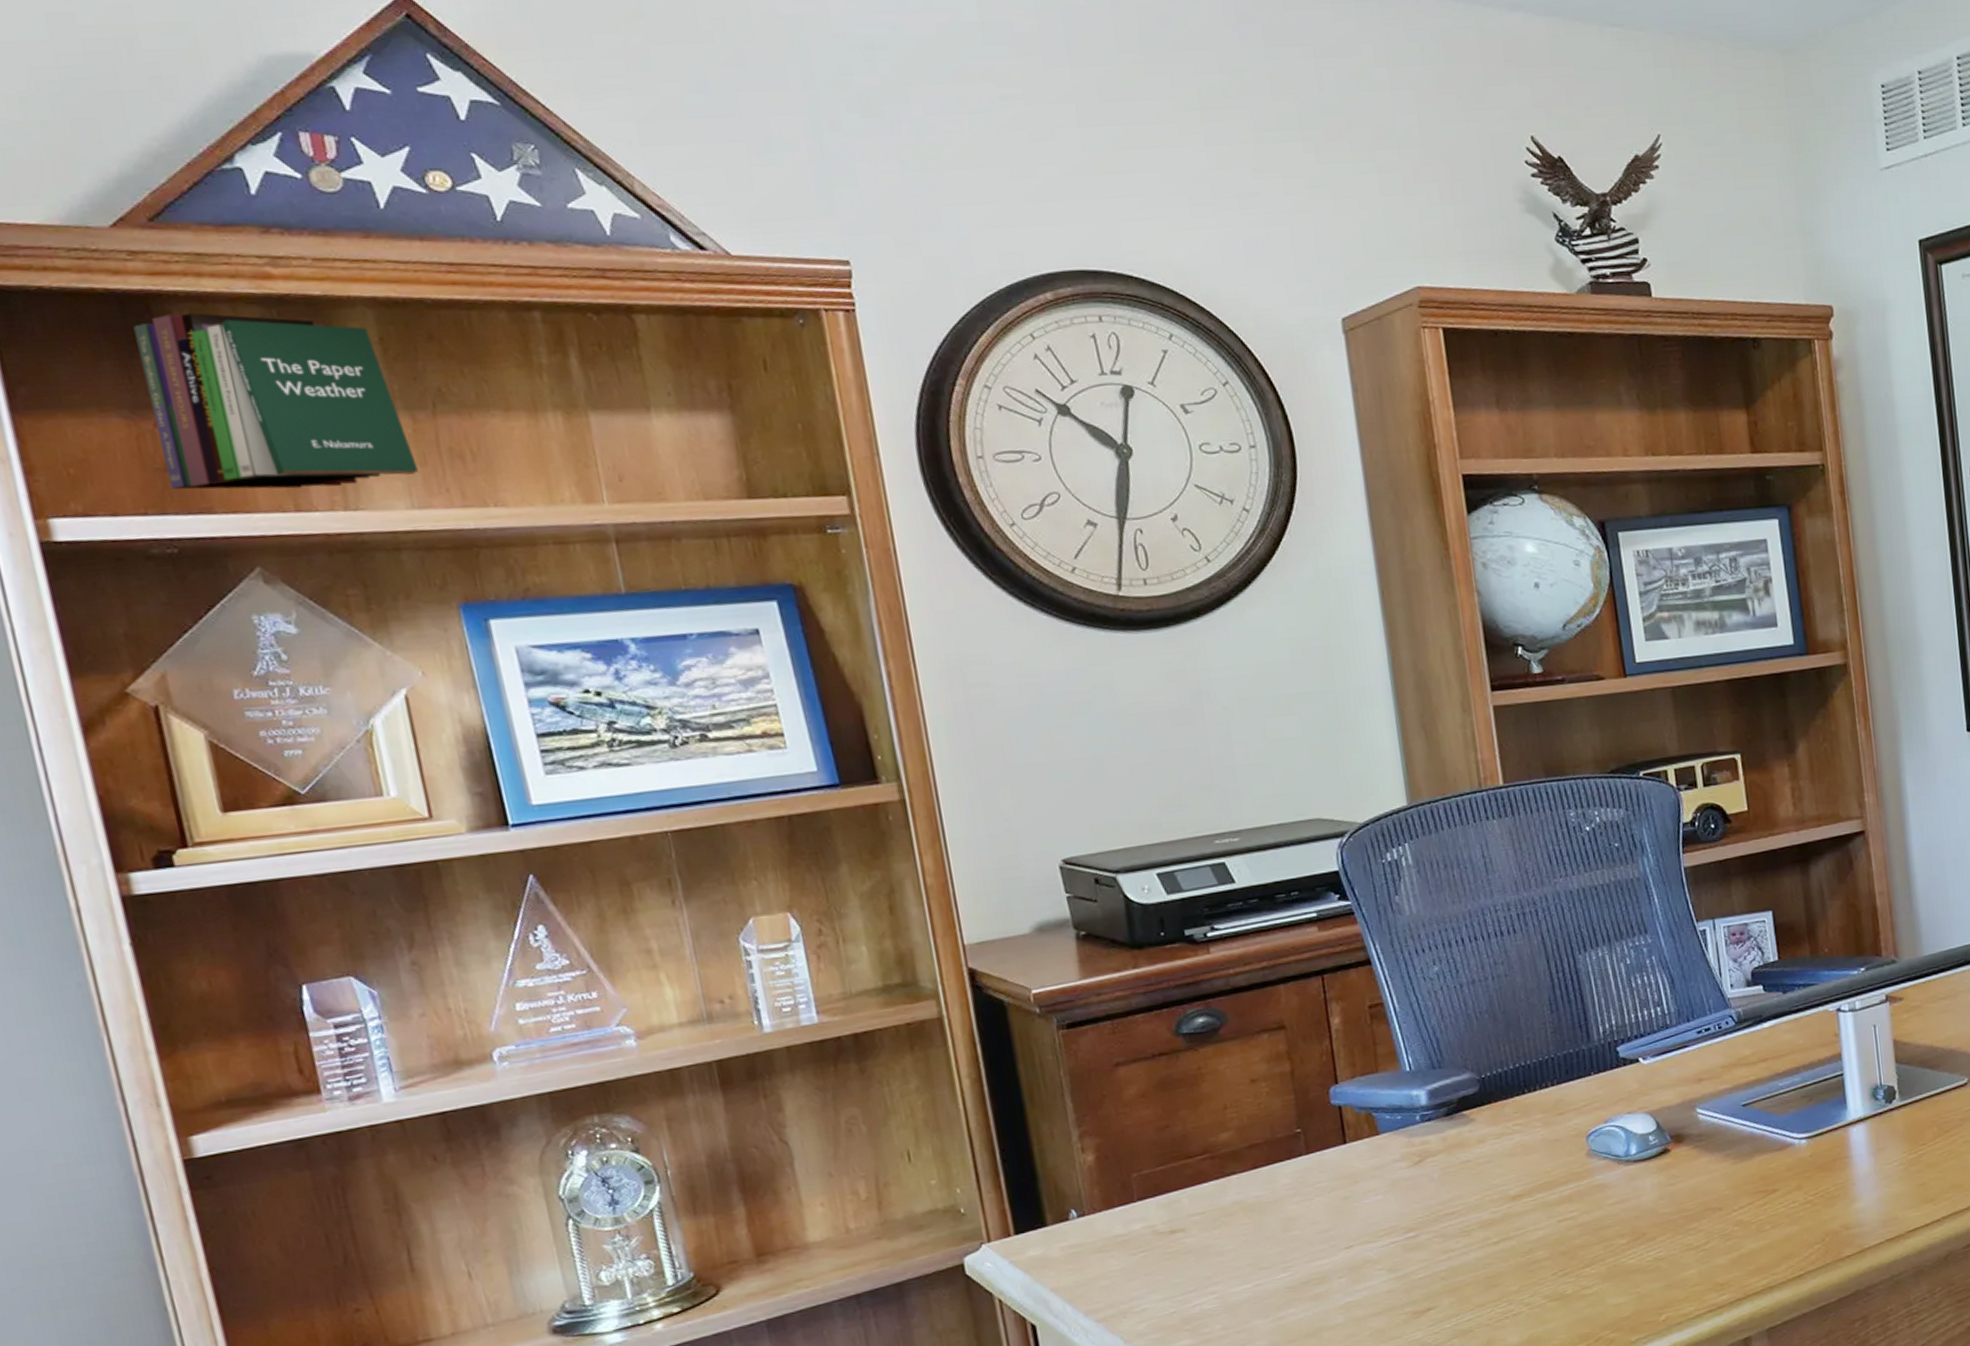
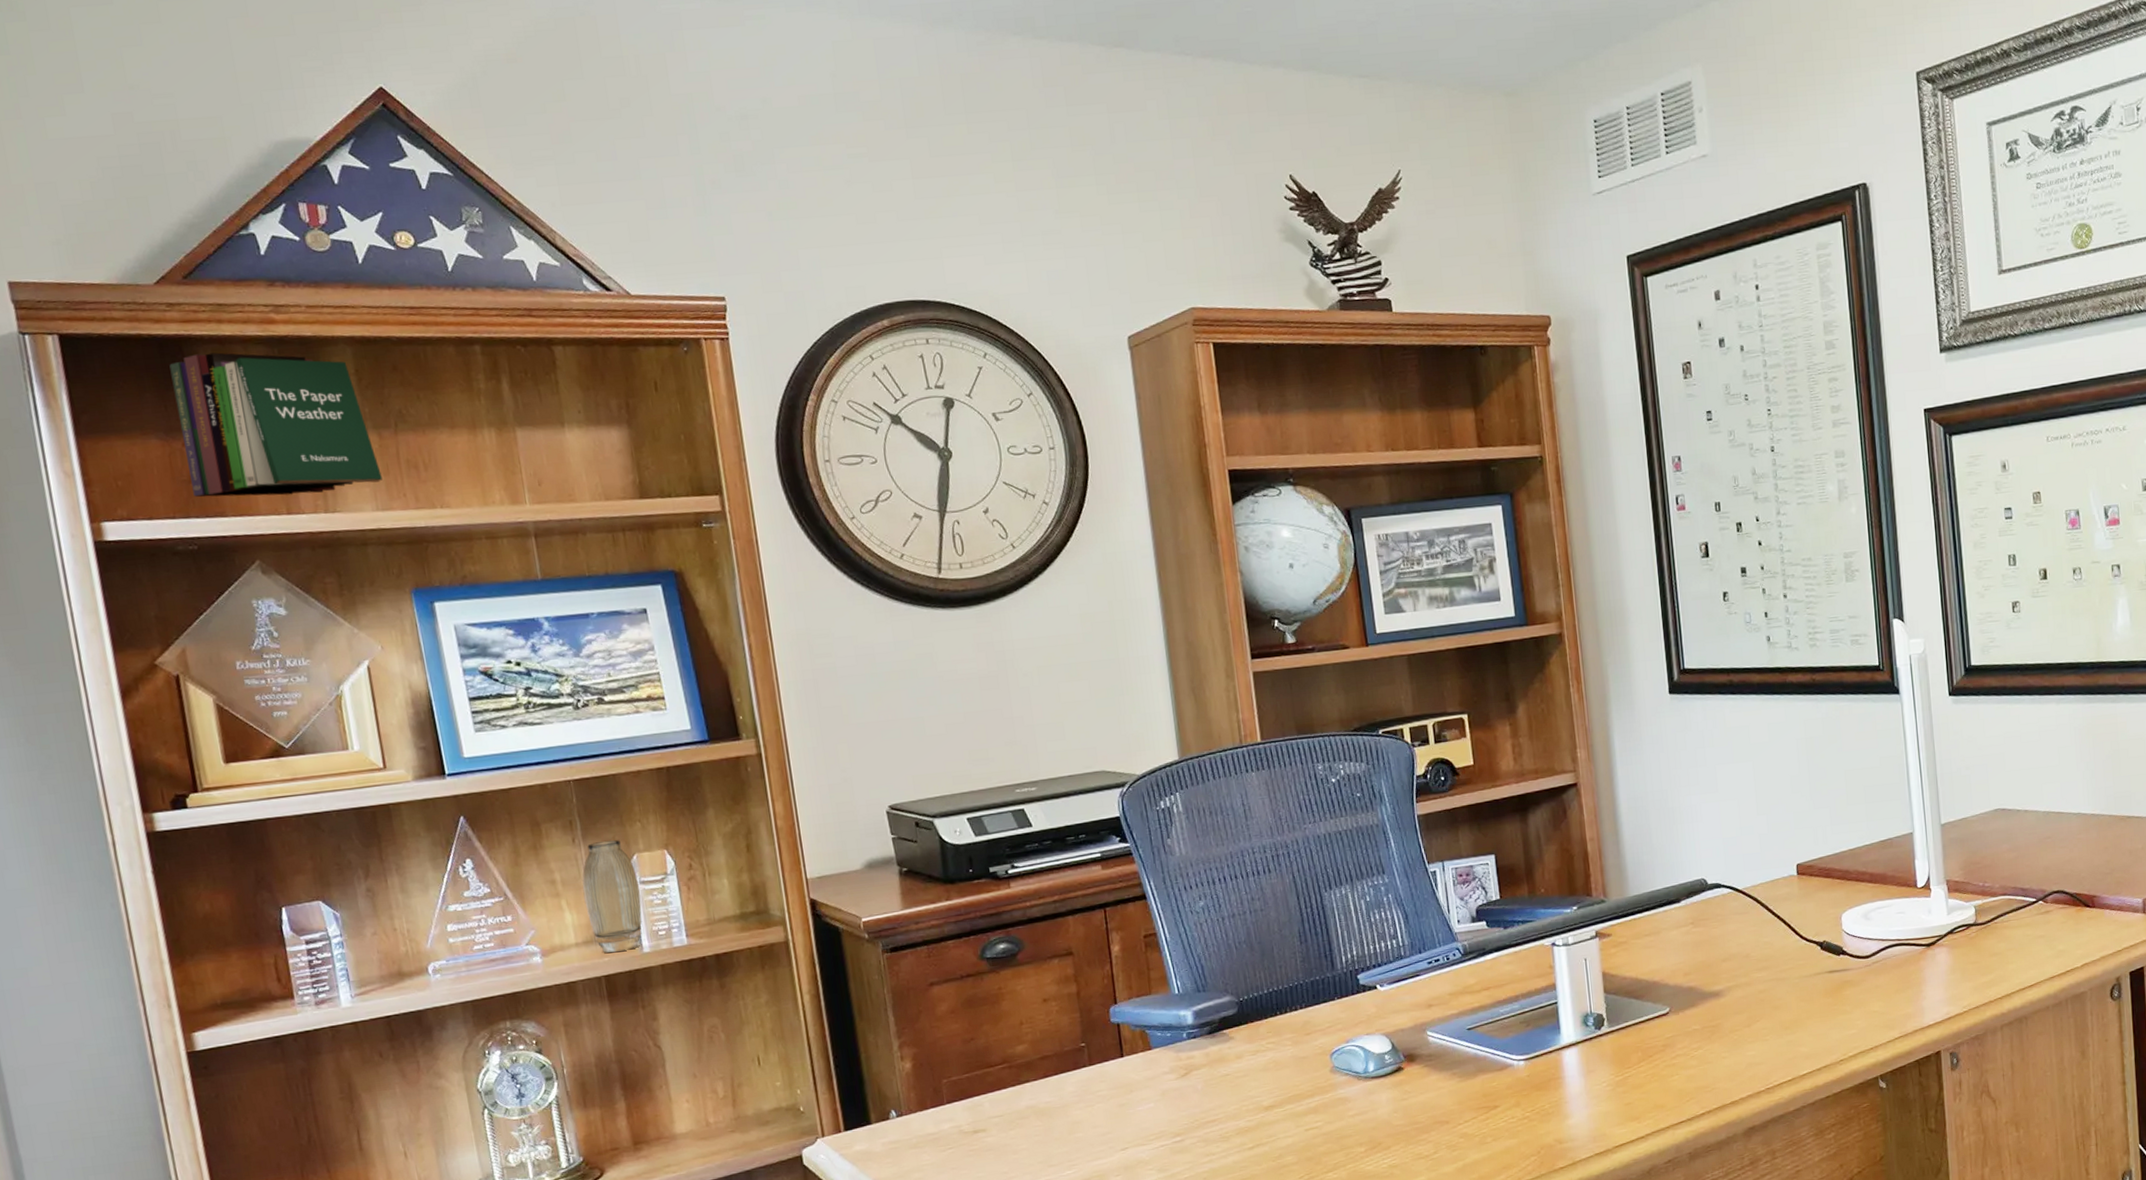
vase: none [685,901,762,1034] -> present [582,840,642,953]

